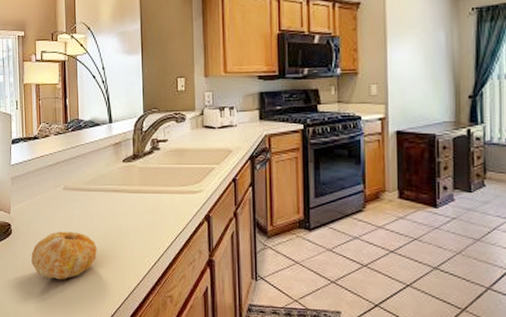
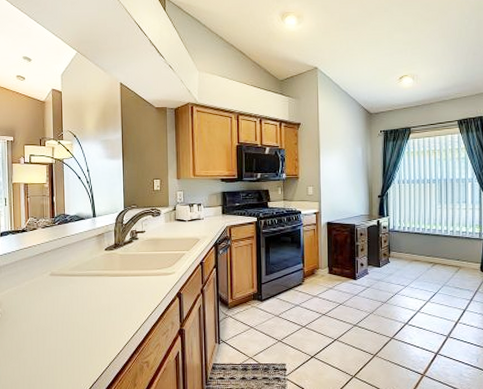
fruit: present [31,231,97,280] -> none [19,312,81,355]

